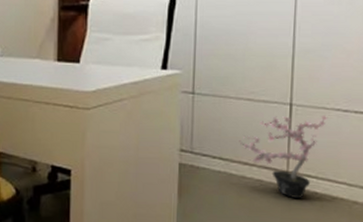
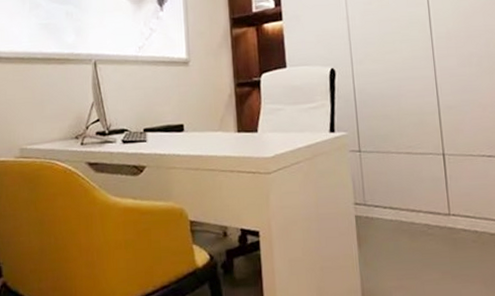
potted plant: present [239,115,328,199] -> none [404,161,476,239]

